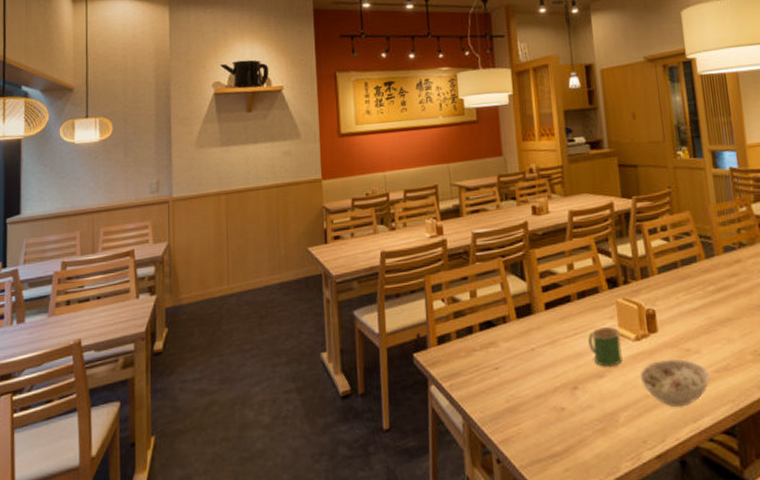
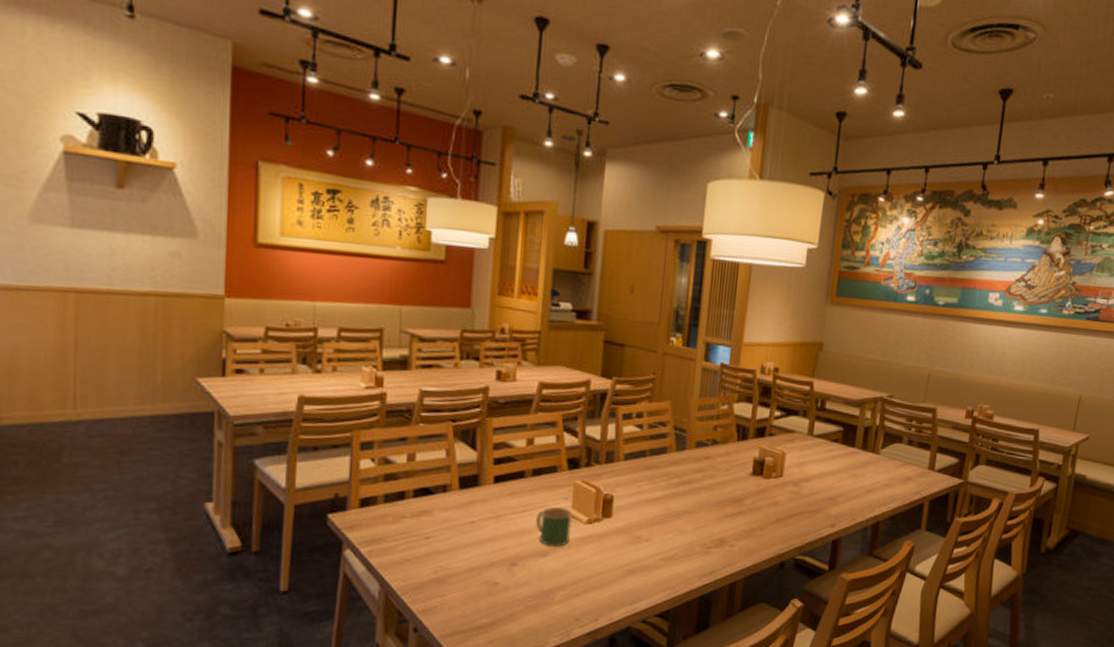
bowl: present [639,359,710,408] -> none [584,544,656,590]

